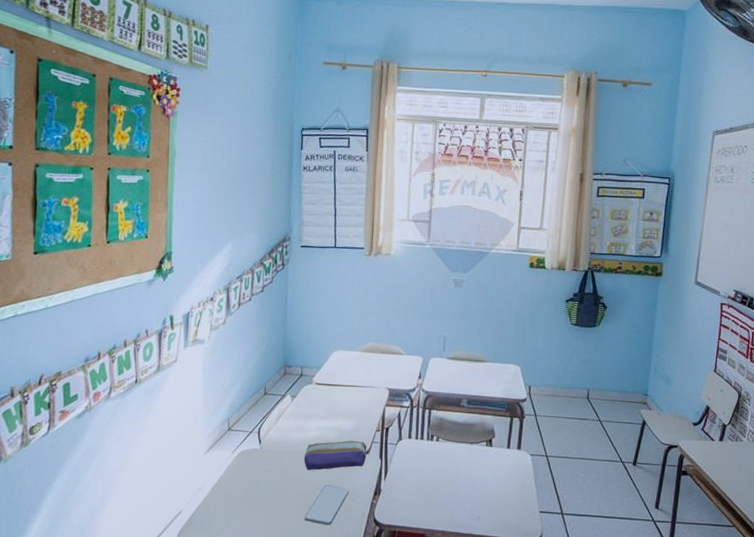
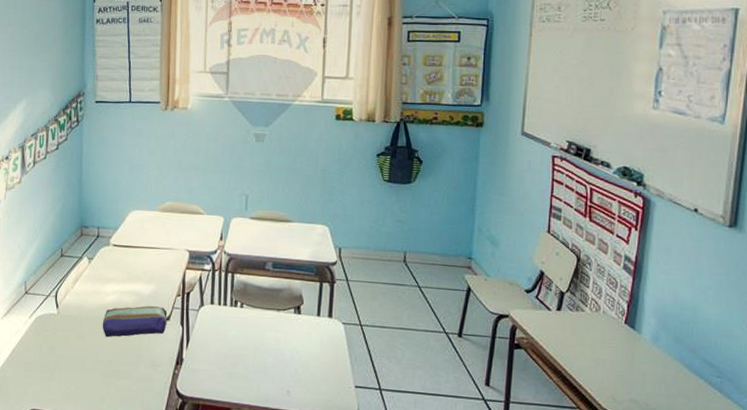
smartphone: present [304,485,349,525] -> none [103,353,150,396]

